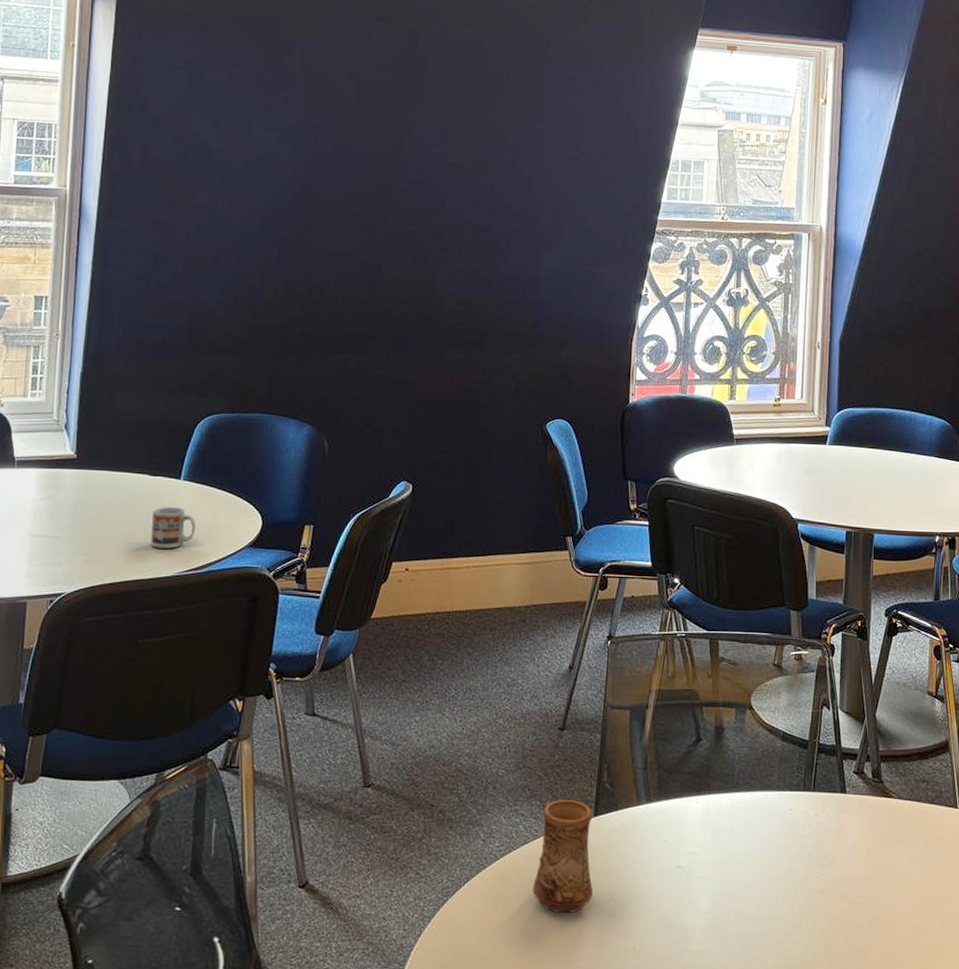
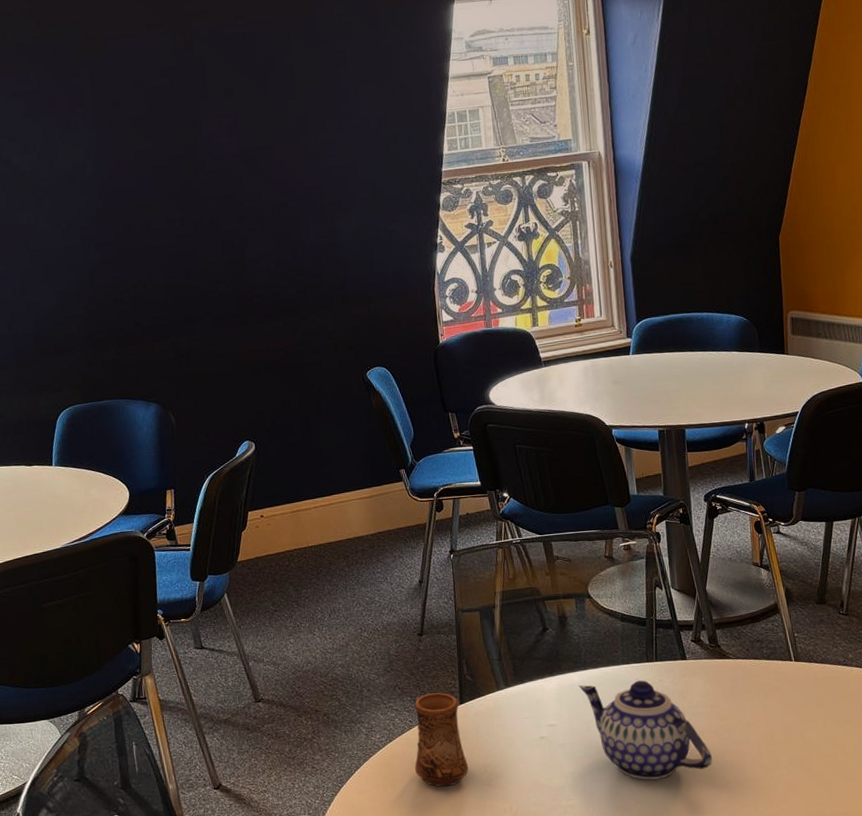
cup: present [151,507,196,549] -> none [33,489,74,526]
teapot: none [726,809,862,930] -> present [578,680,713,780]

